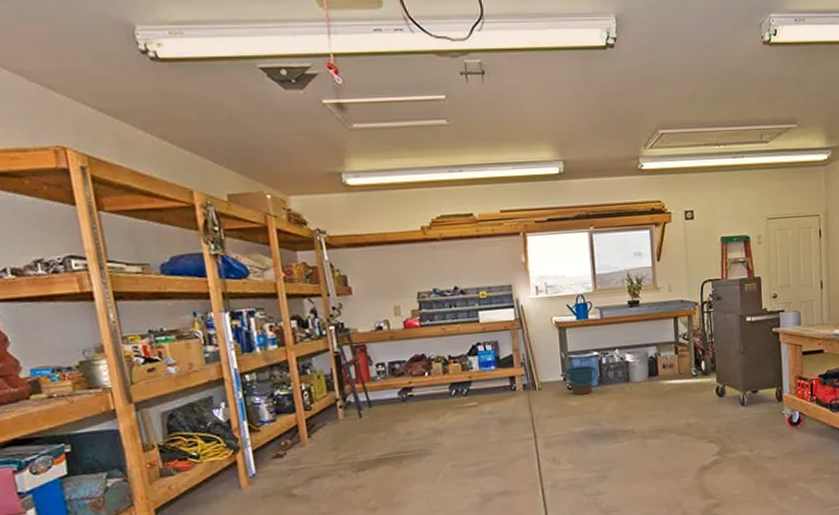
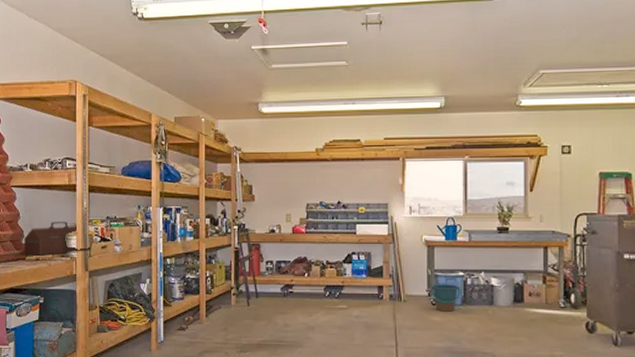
toolbox: none [22,342,133,394] -> present [24,222,92,256]

